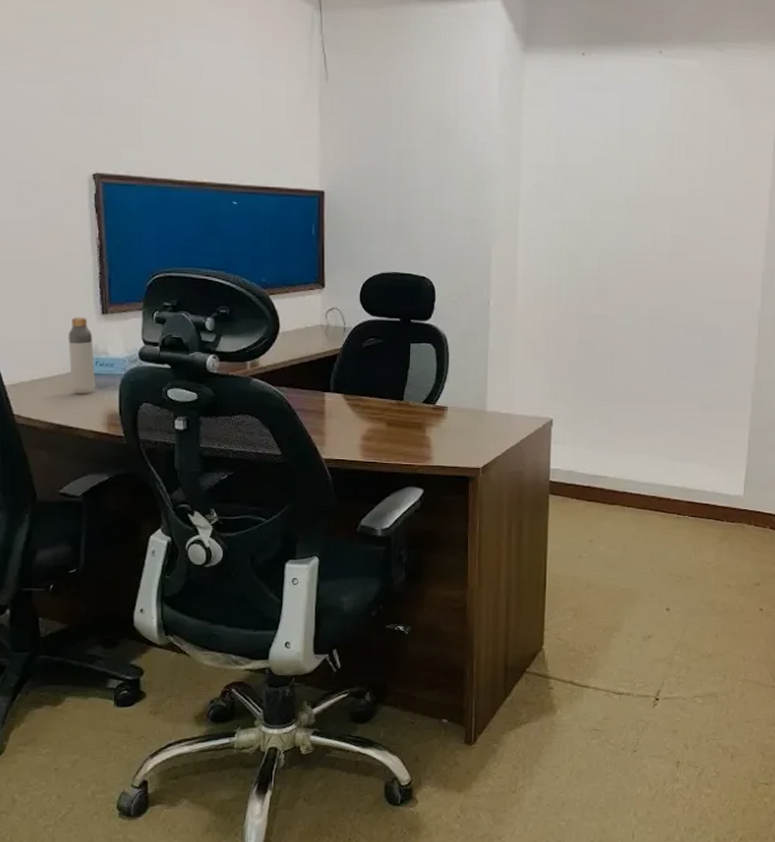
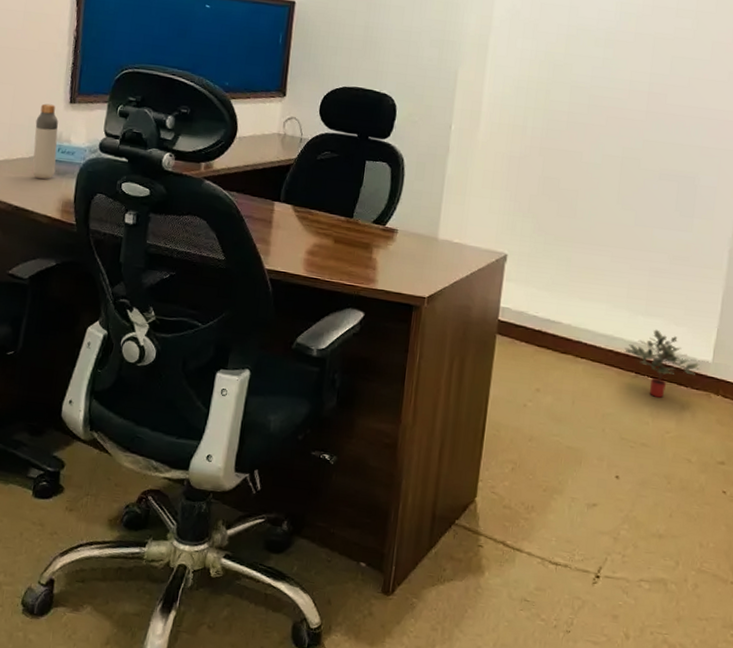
potted plant: none [666,472,734,534] -> present [624,329,701,398]

